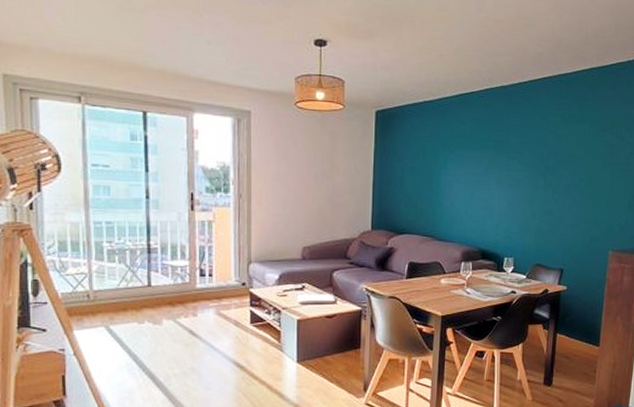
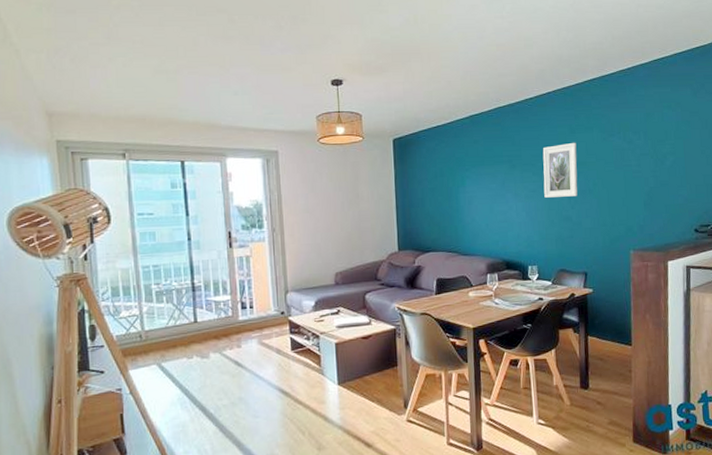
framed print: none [528,133,567,190] -> present [542,142,578,198]

